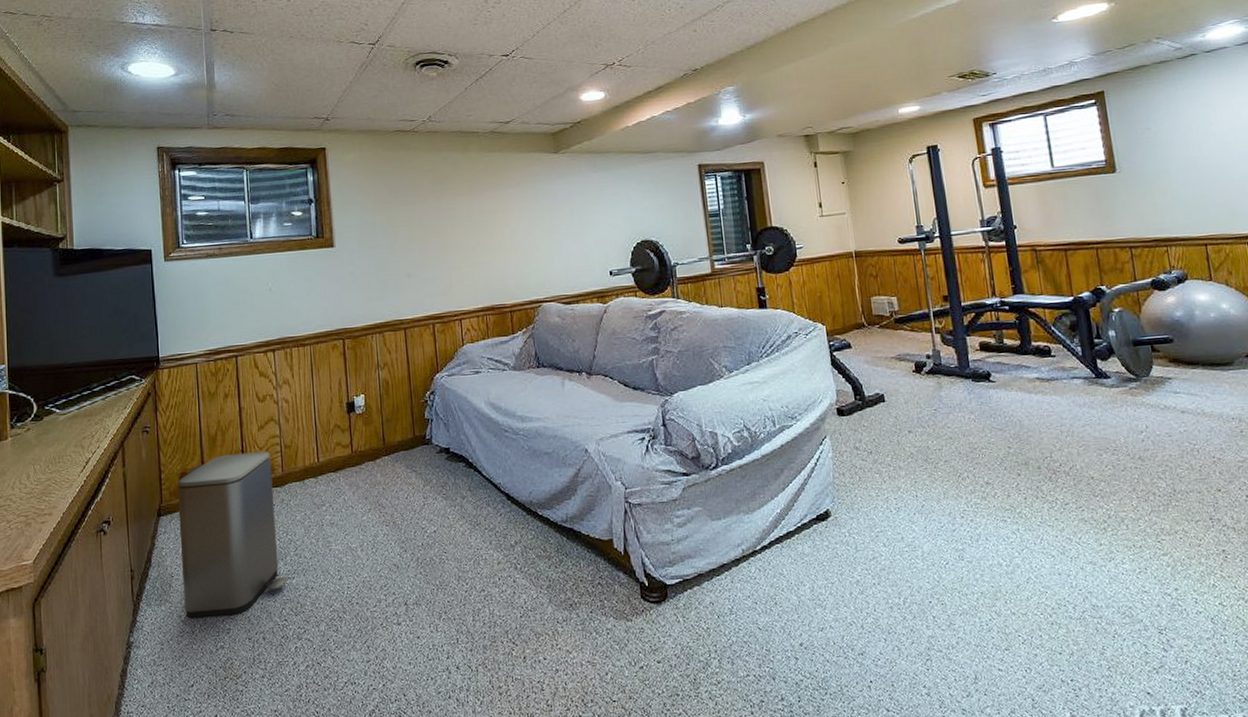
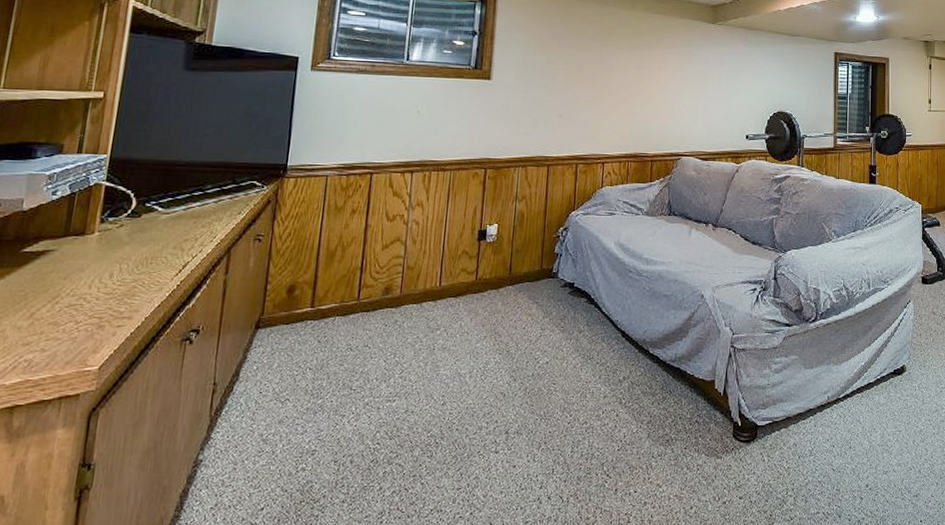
pedal bin: present [177,451,287,619] -> none [268,271,391,439]

